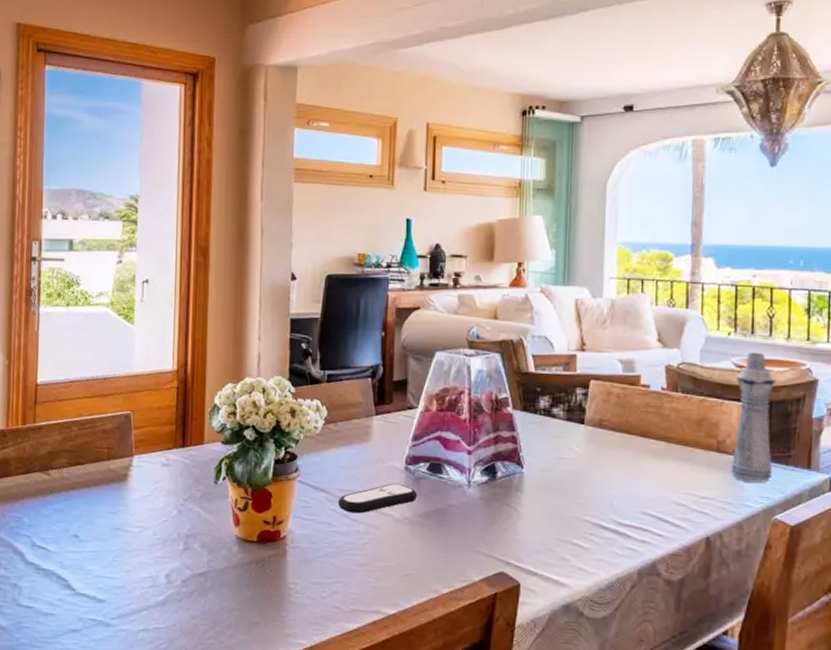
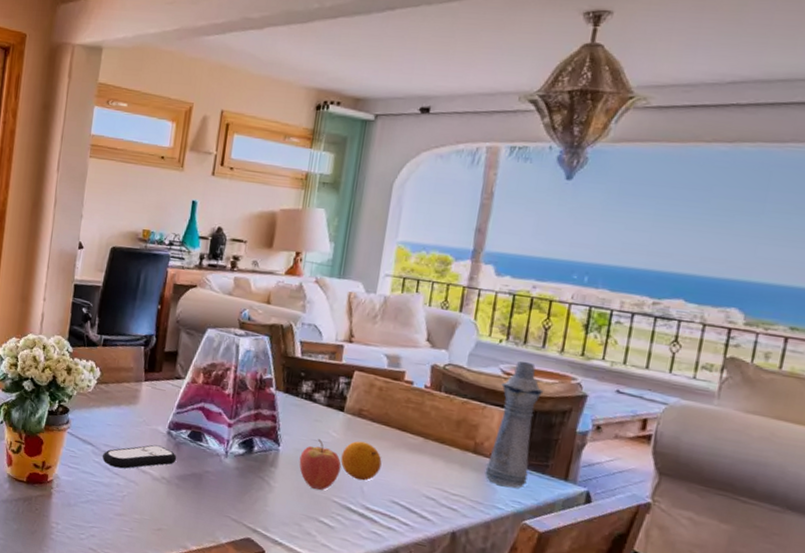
fruit: none [545,456,588,510] -> present [299,439,342,490]
fruit: none [587,453,628,495] -> present [340,441,382,481]

